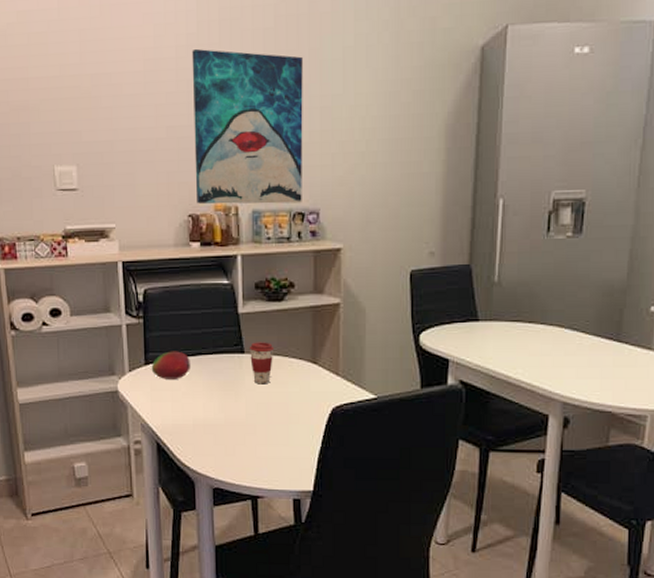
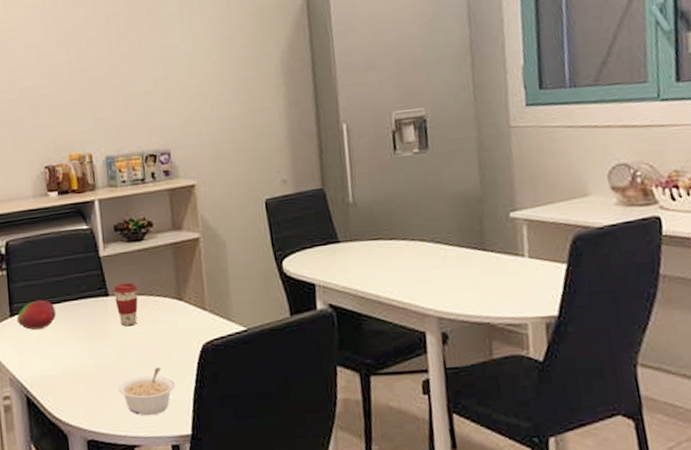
wall art: present [192,49,303,204] -> none [39,15,153,155]
legume: none [246,426,303,471] -> present [117,367,176,416]

